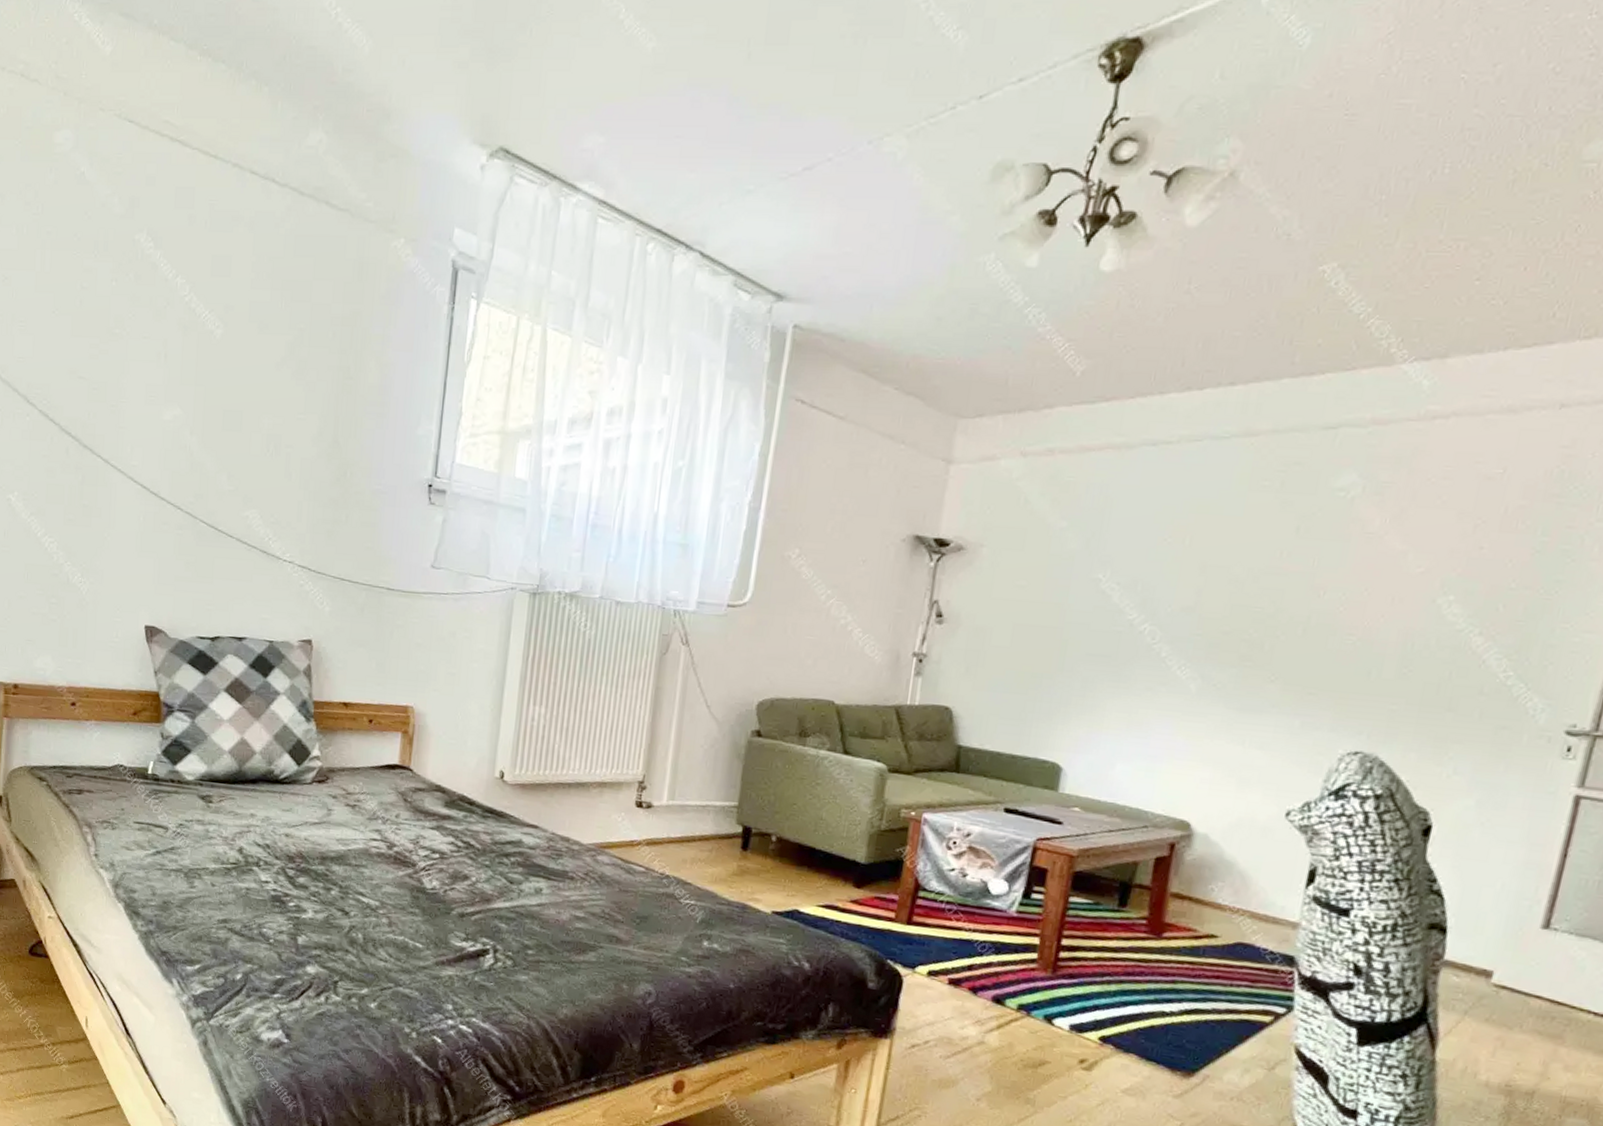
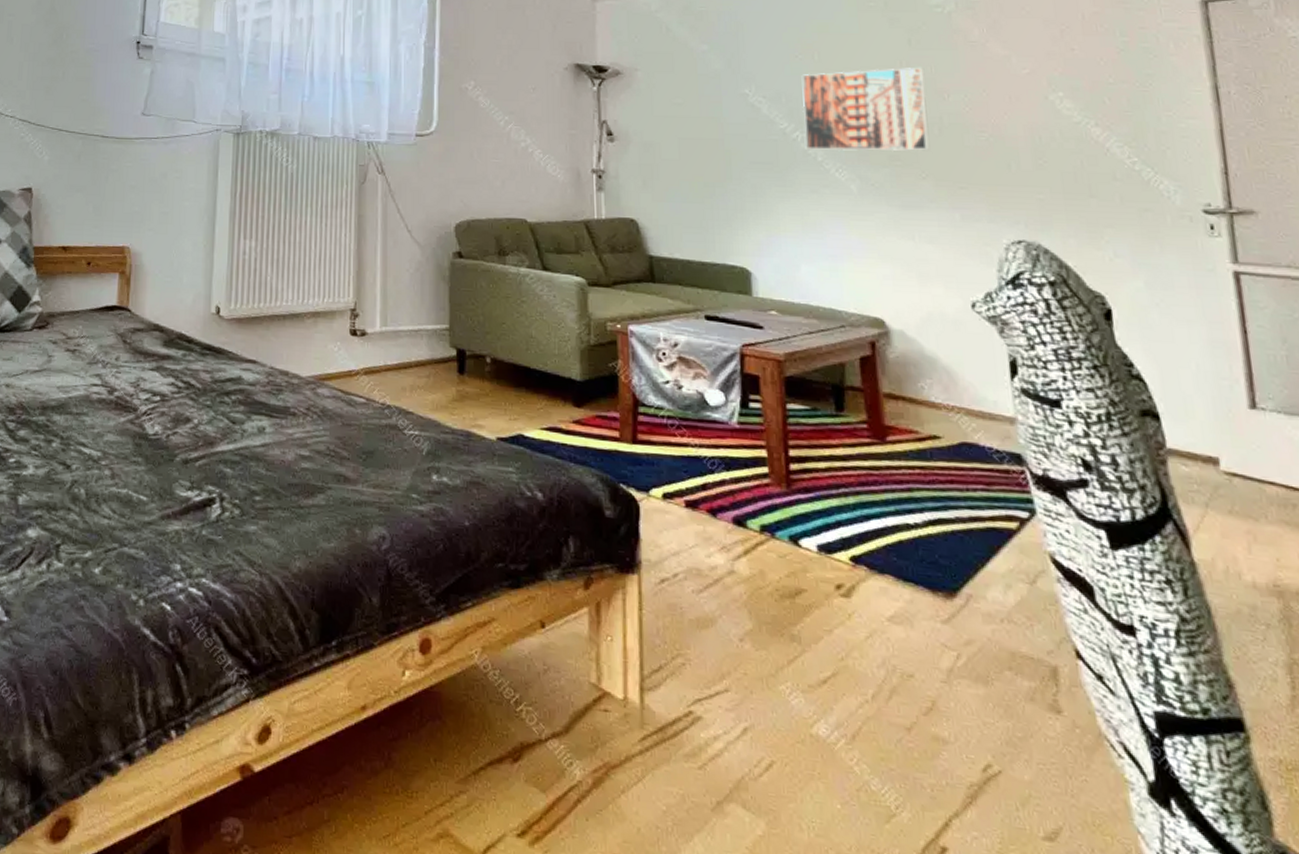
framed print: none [1150,558,1305,652] -> present [801,67,929,152]

